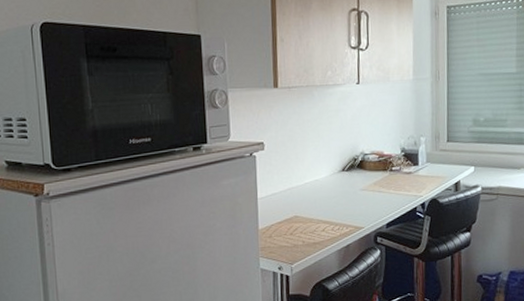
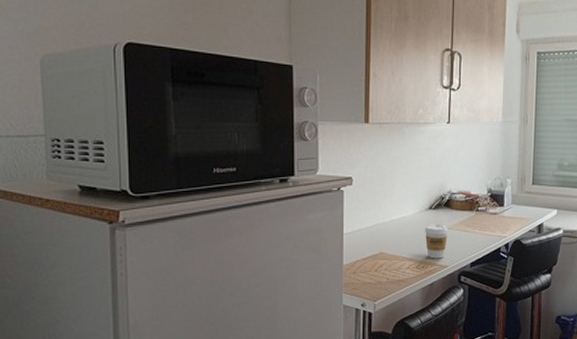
coffee cup: none [339,186,363,221] -> present [425,225,448,259]

